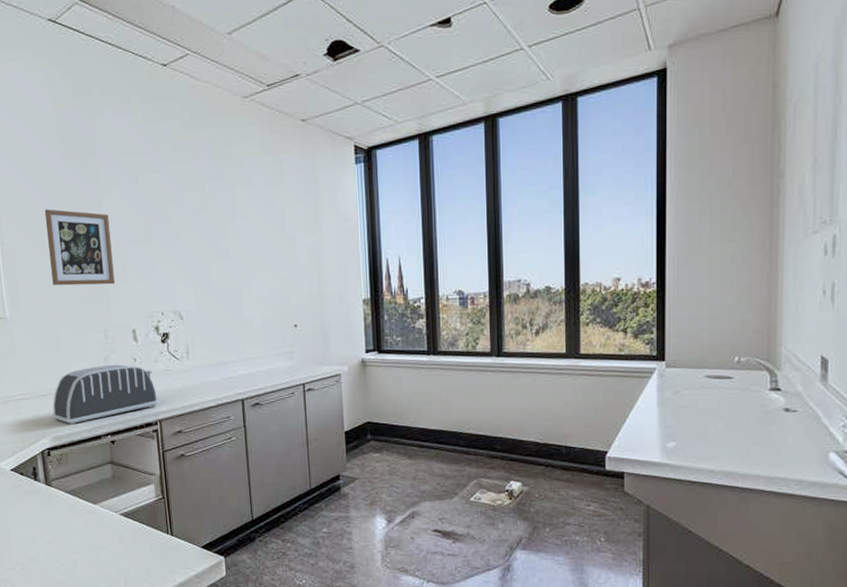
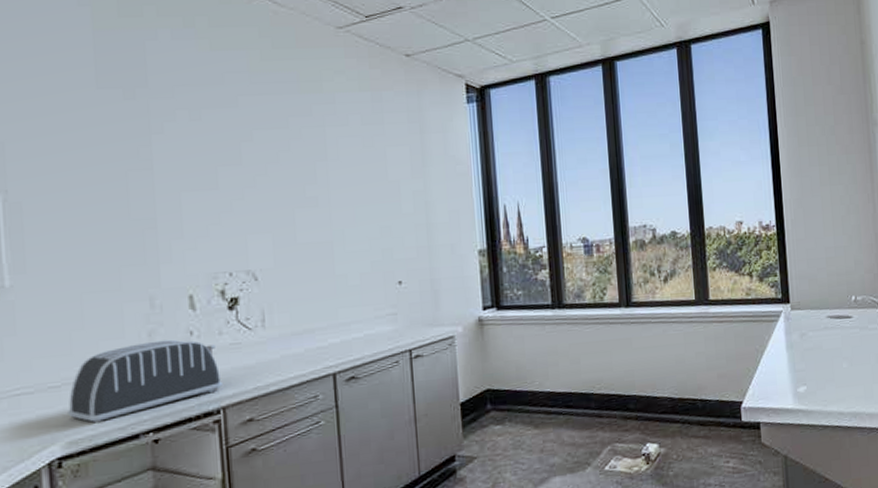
picture frame: present [44,209,115,286] -> none [70,148,166,244]

